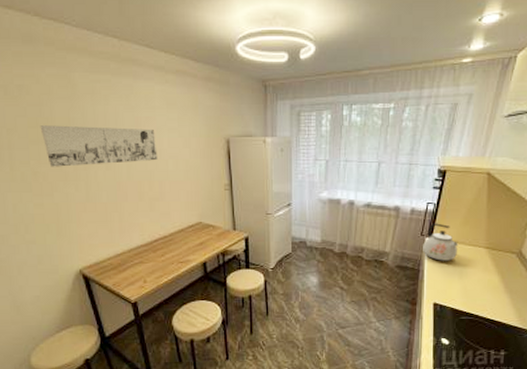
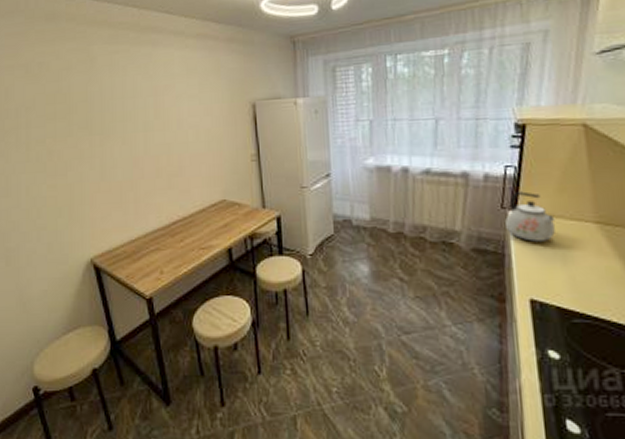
wall art: present [40,125,158,167] -> none [57,97,177,145]

